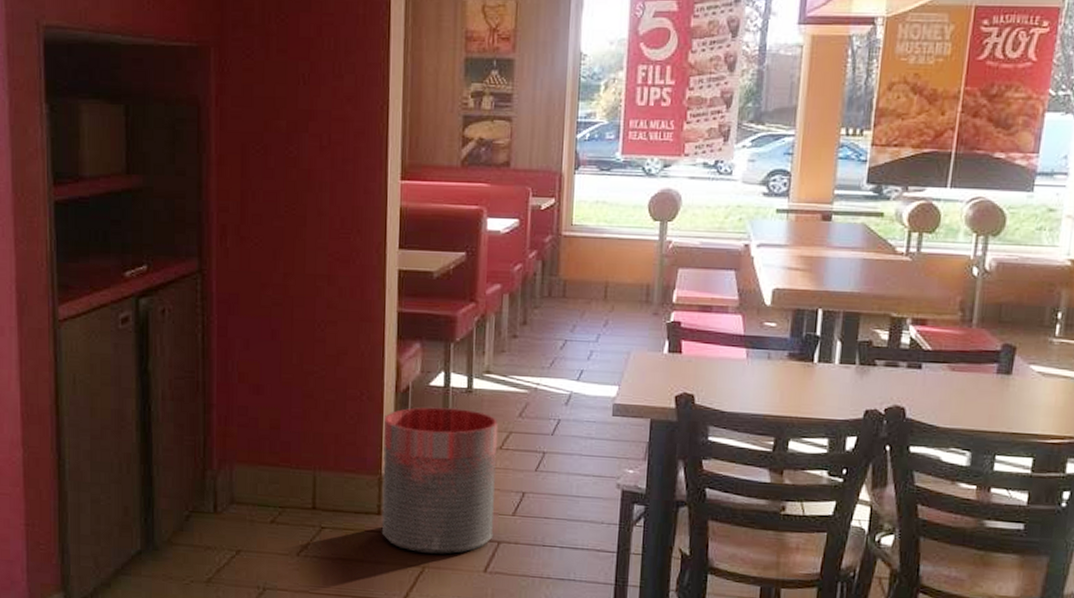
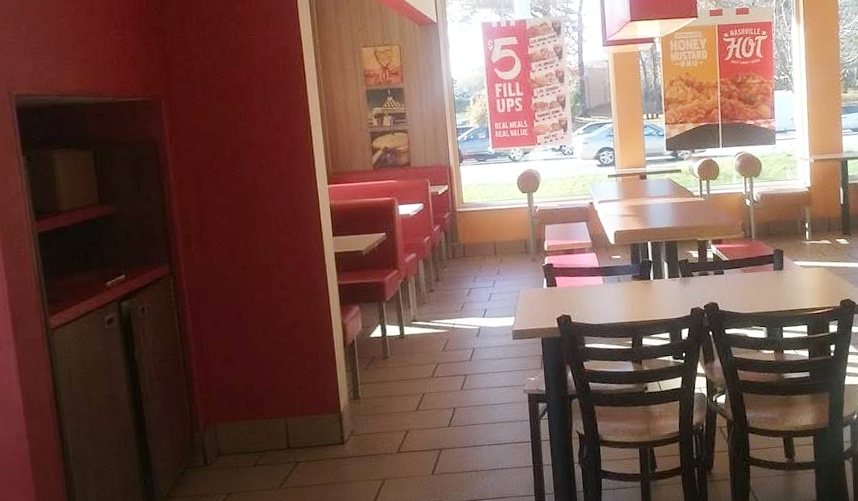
trash can: present [381,407,499,554] -> none [337,351,436,469]

